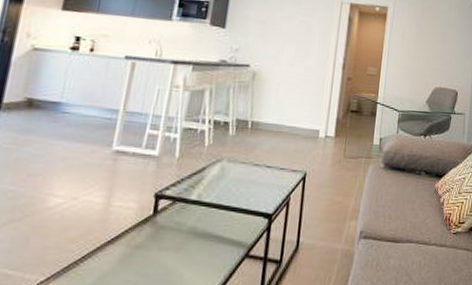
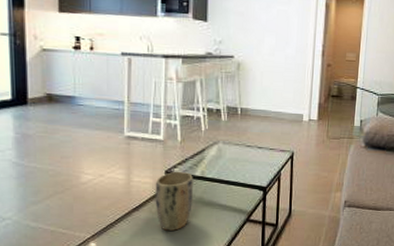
plant pot: none [136,195,188,270] -> present [155,172,193,231]

